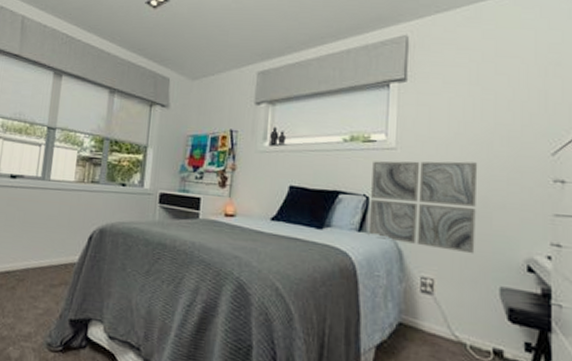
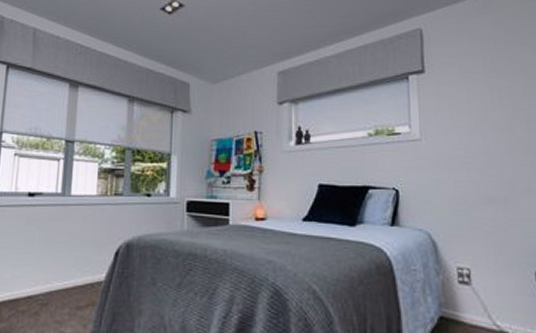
wall art: present [368,161,478,254] -> none [399,148,507,241]

